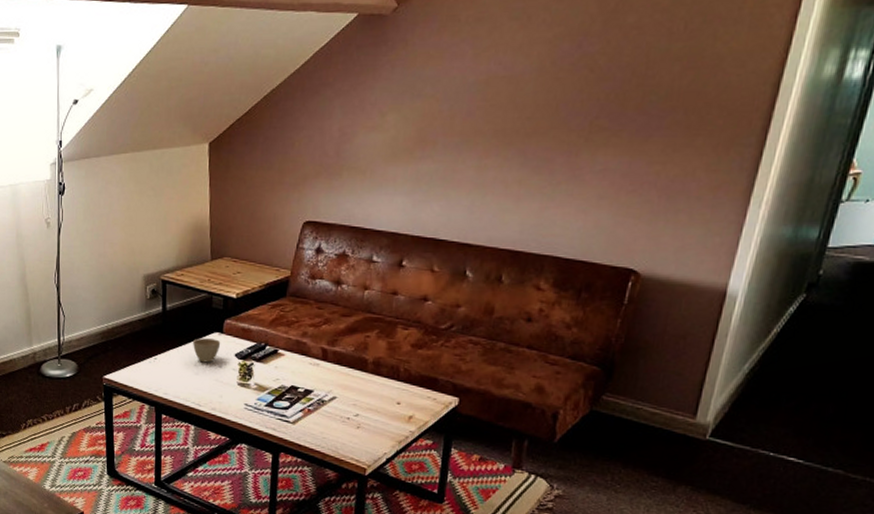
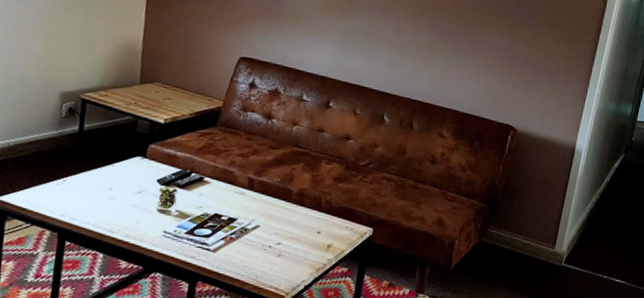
cup: present [193,338,221,363] -> none [110,161,143,188]

